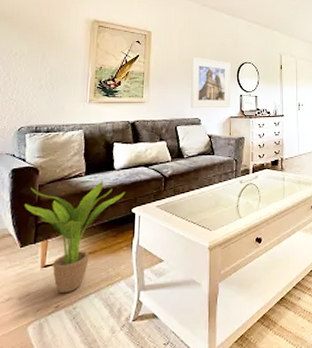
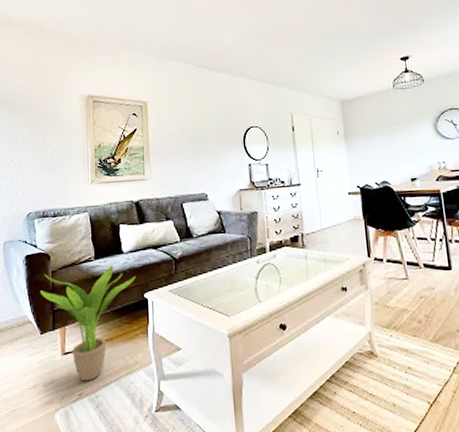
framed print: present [191,57,231,109] -> none [192,126,239,183]

